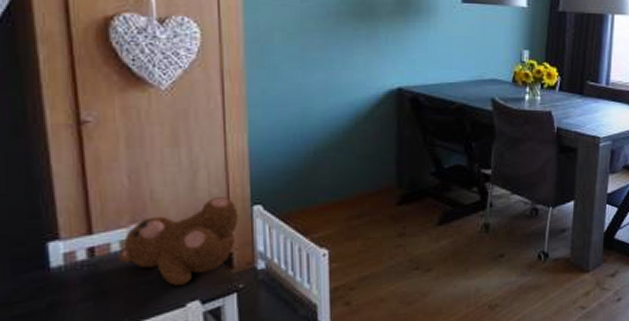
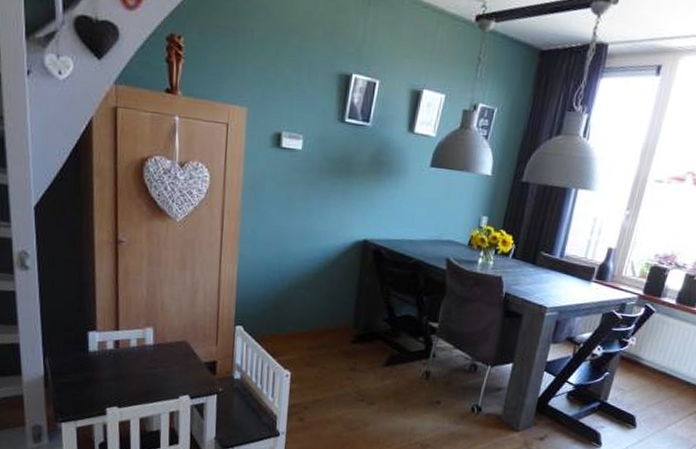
teddy bear: present [118,196,239,286] -> none [135,314,225,381]

